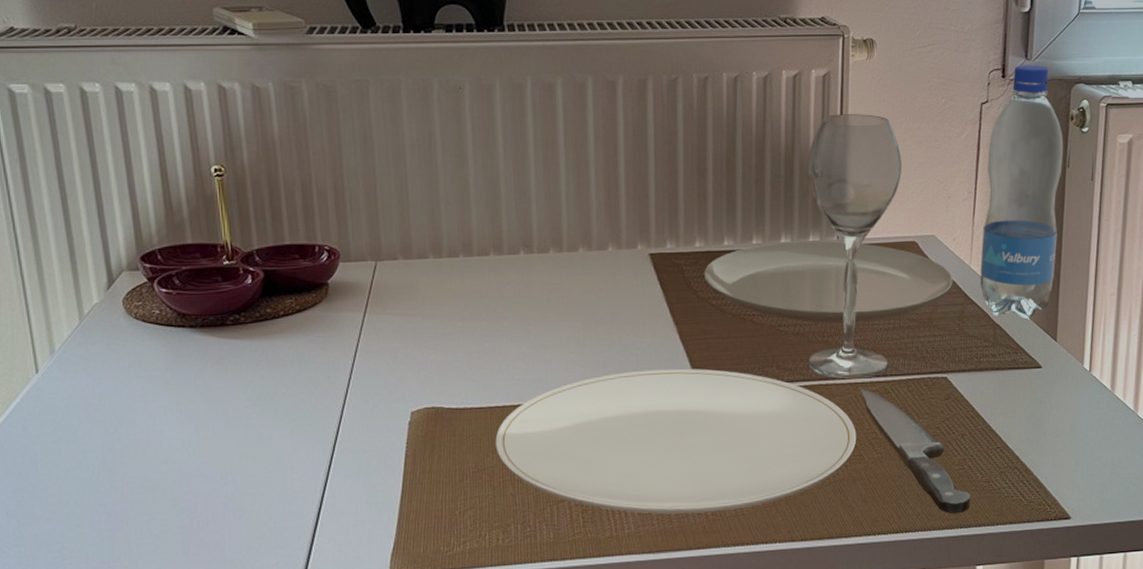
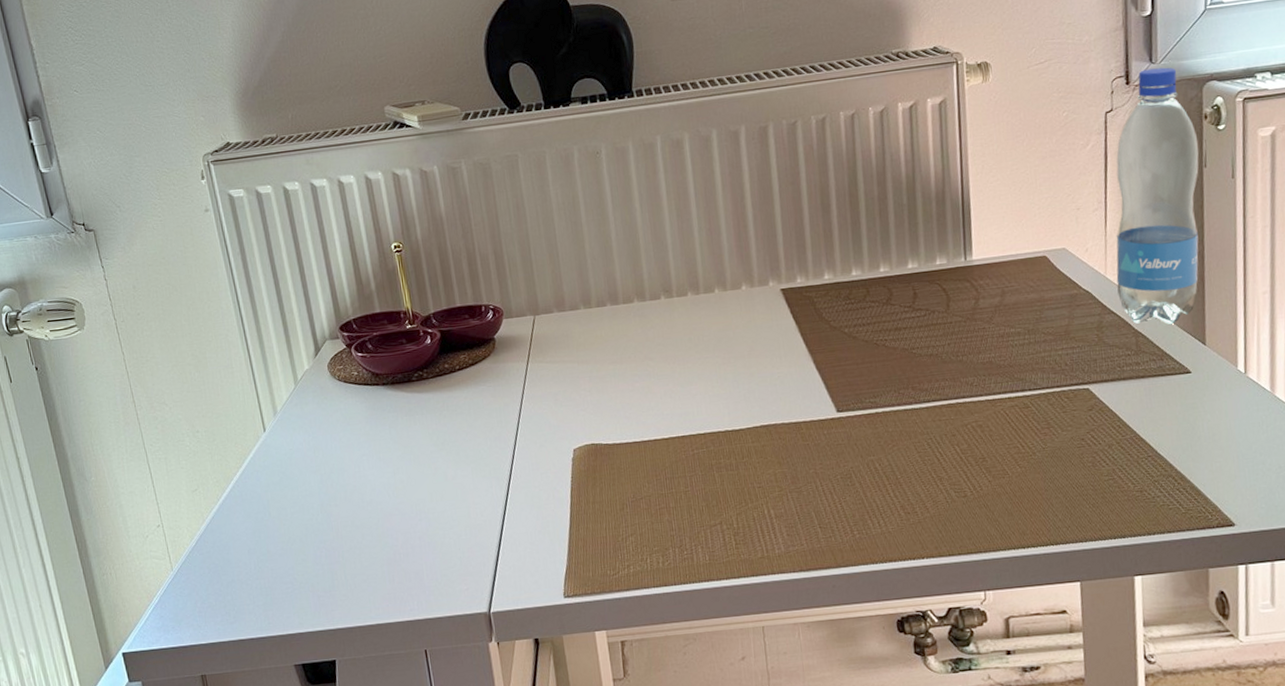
plate: present [495,368,857,514] -> none [649,394,999,534]
plate: present [704,241,953,324] -> none [834,262,1089,344]
wineglass: present [807,114,903,379] -> none [928,135,1027,396]
knife: present [860,387,971,514] -> none [998,404,1124,525]

